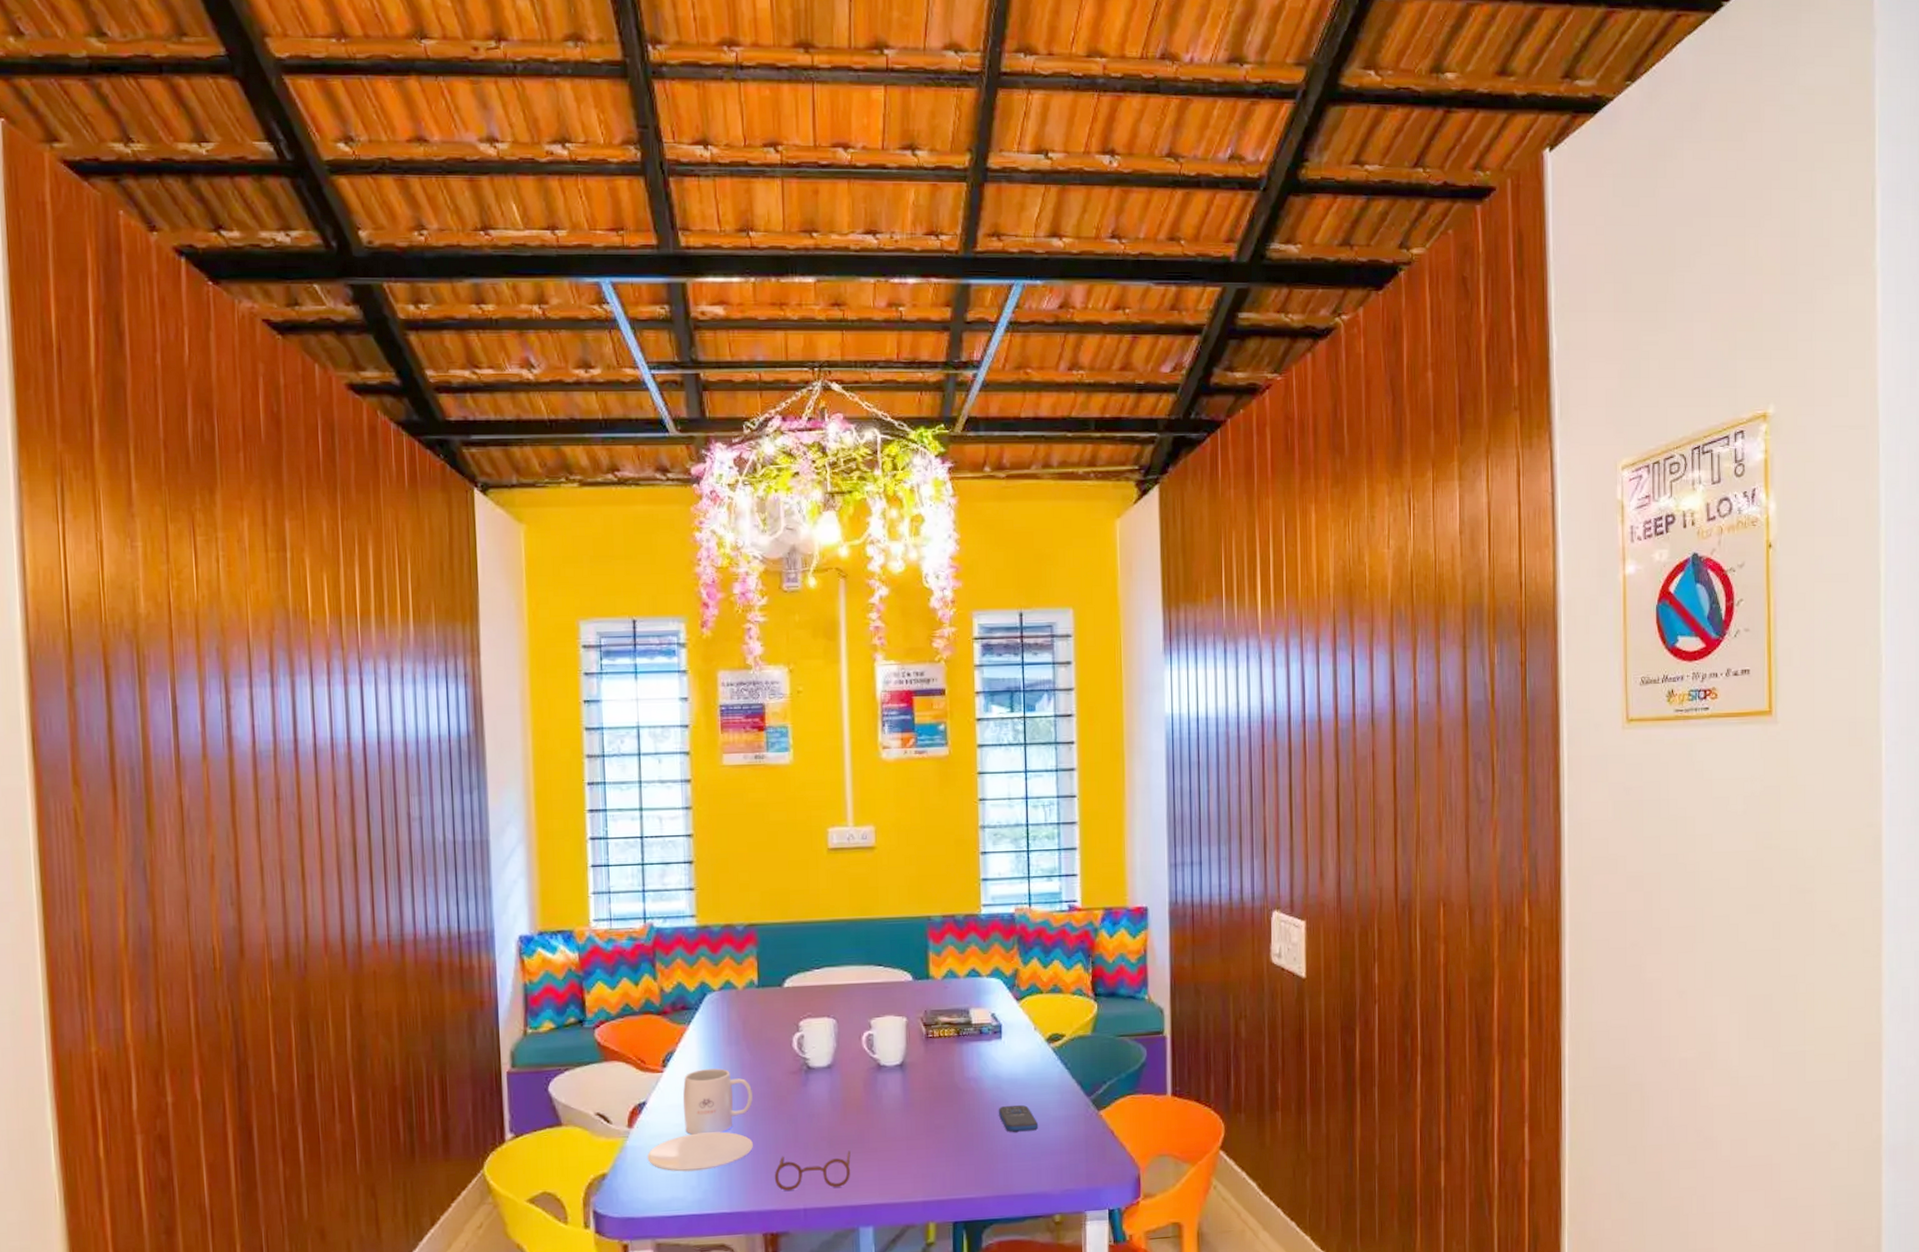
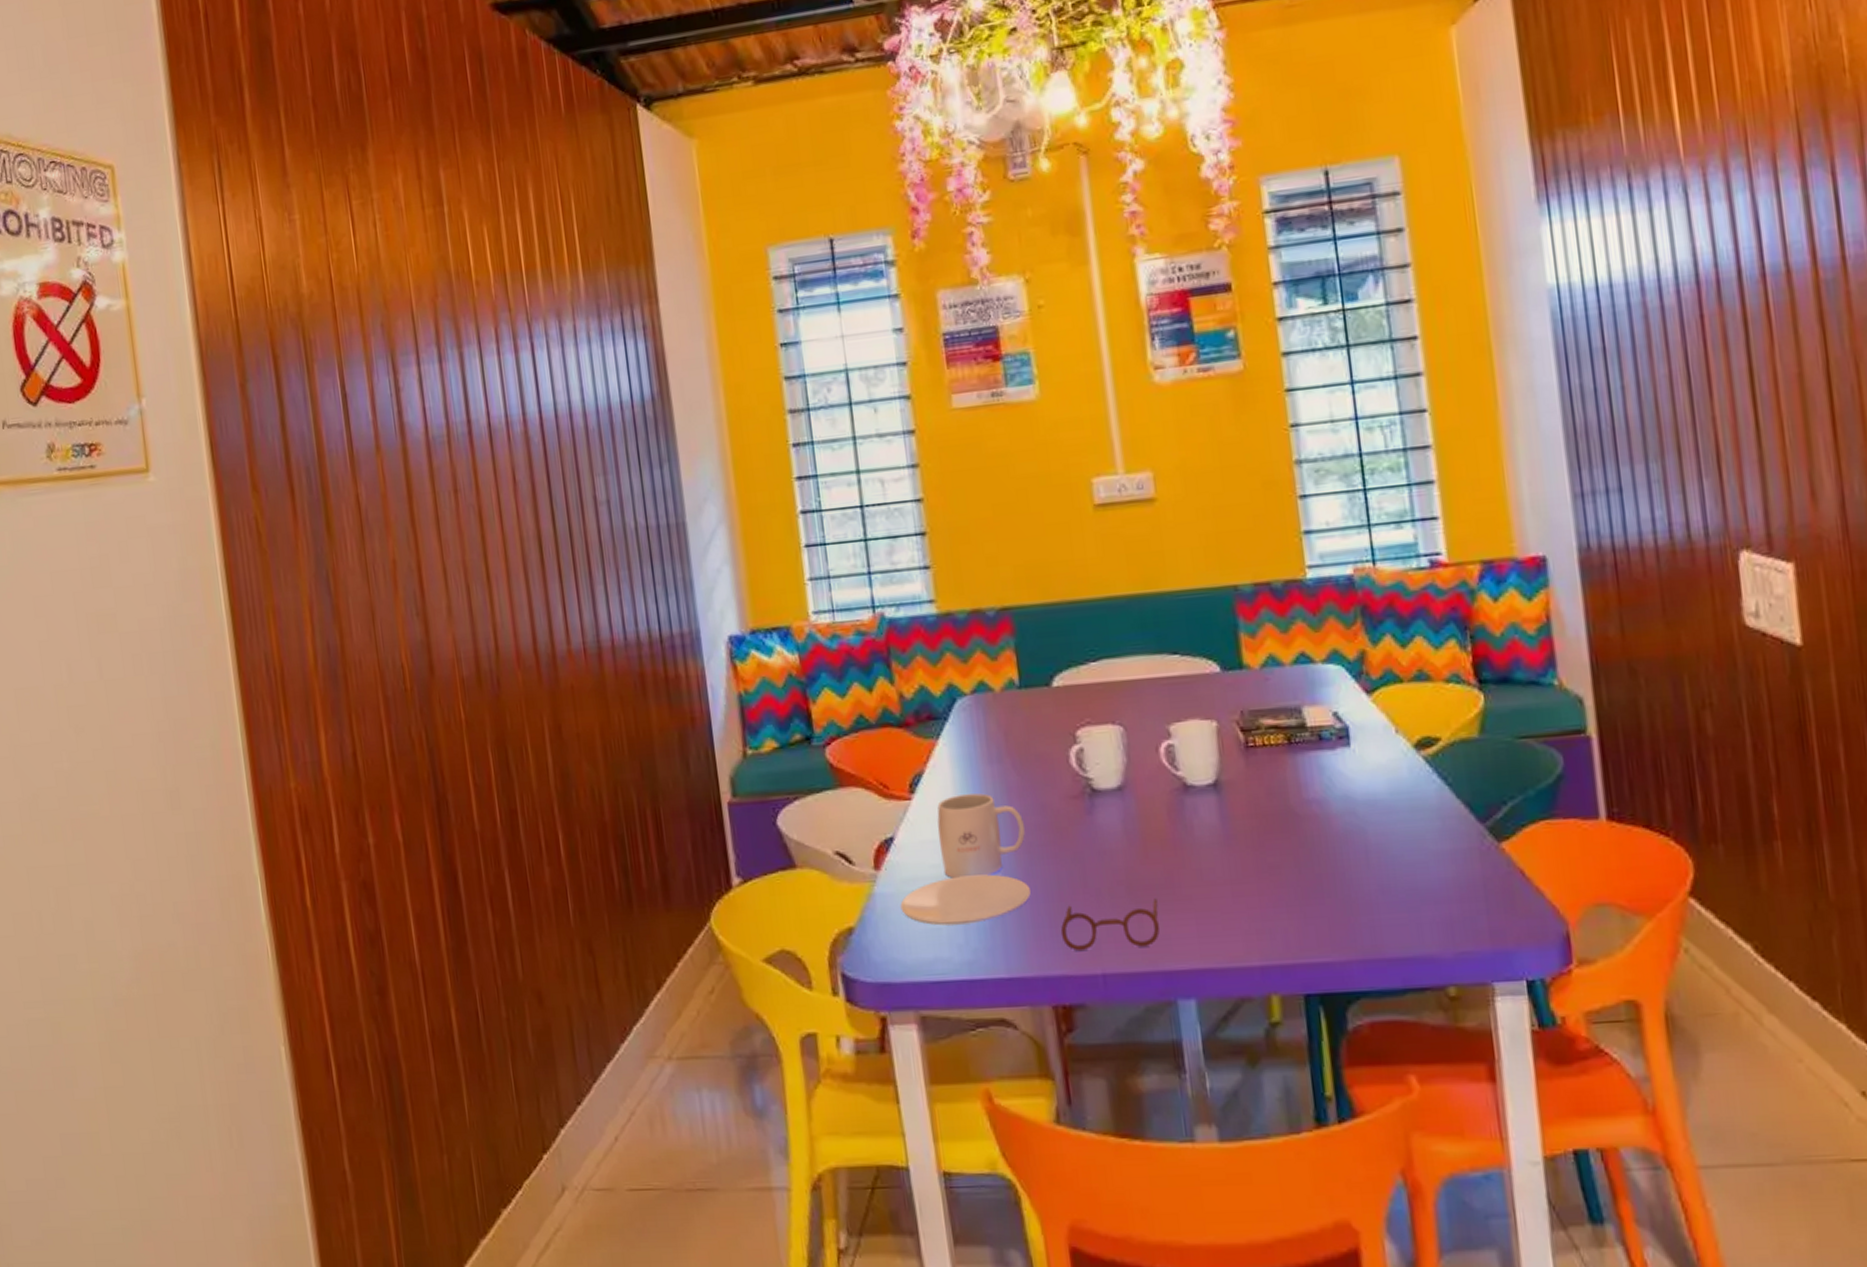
mobile phone: present [998,1105,1039,1133] -> none [1353,835,1414,874]

